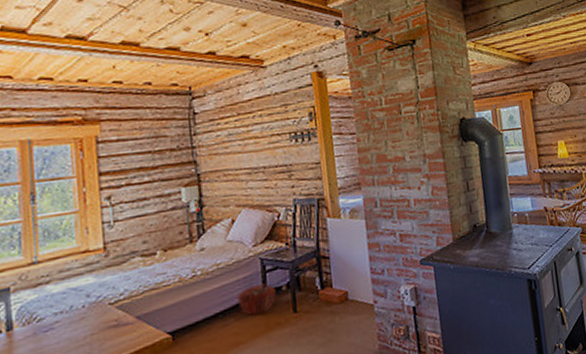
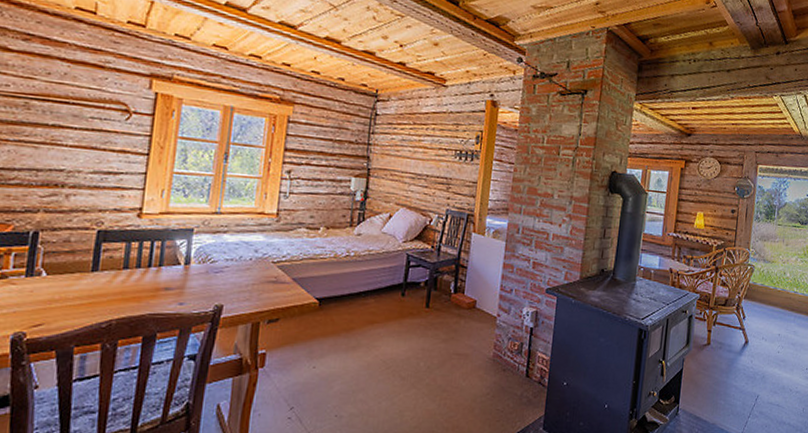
woven basket: present [237,284,276,316] -> none [380,276,415,301]

